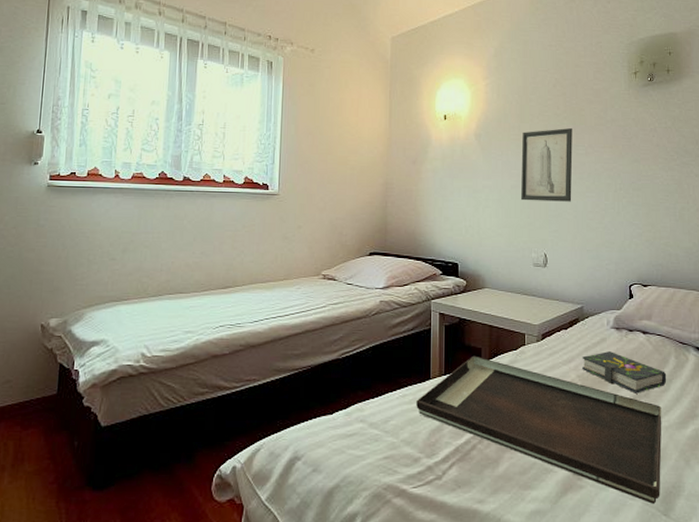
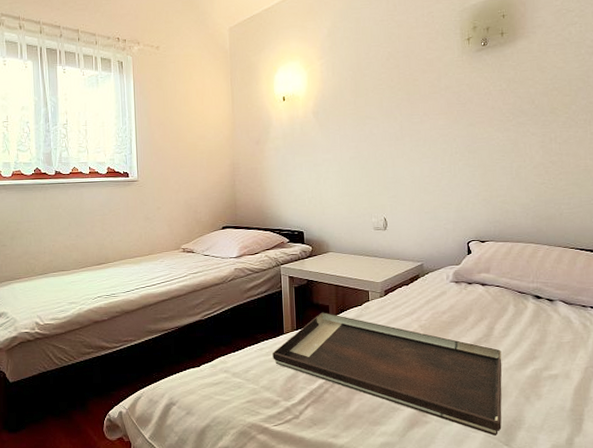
wall art: present [520,128,573,202] -> none [358,99,409,171]
book: present [582,351,667,394] -> none [423,303,506,340]

